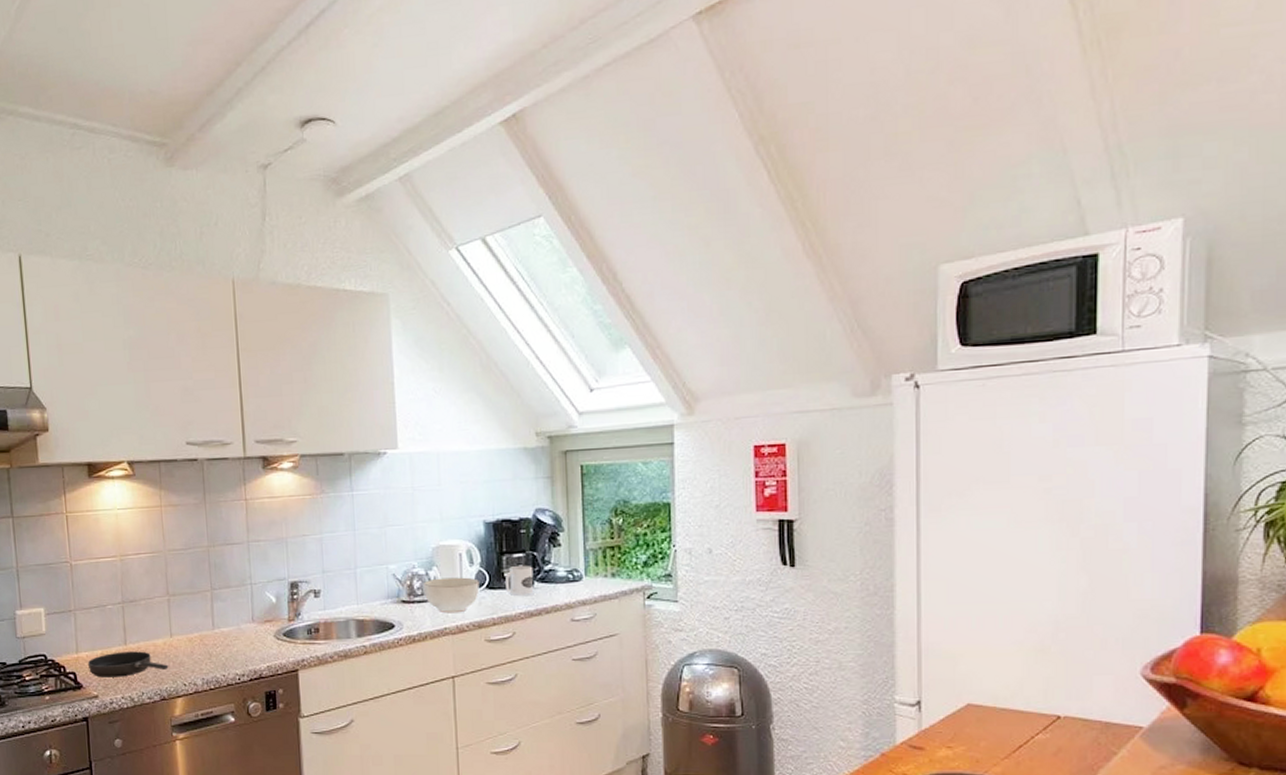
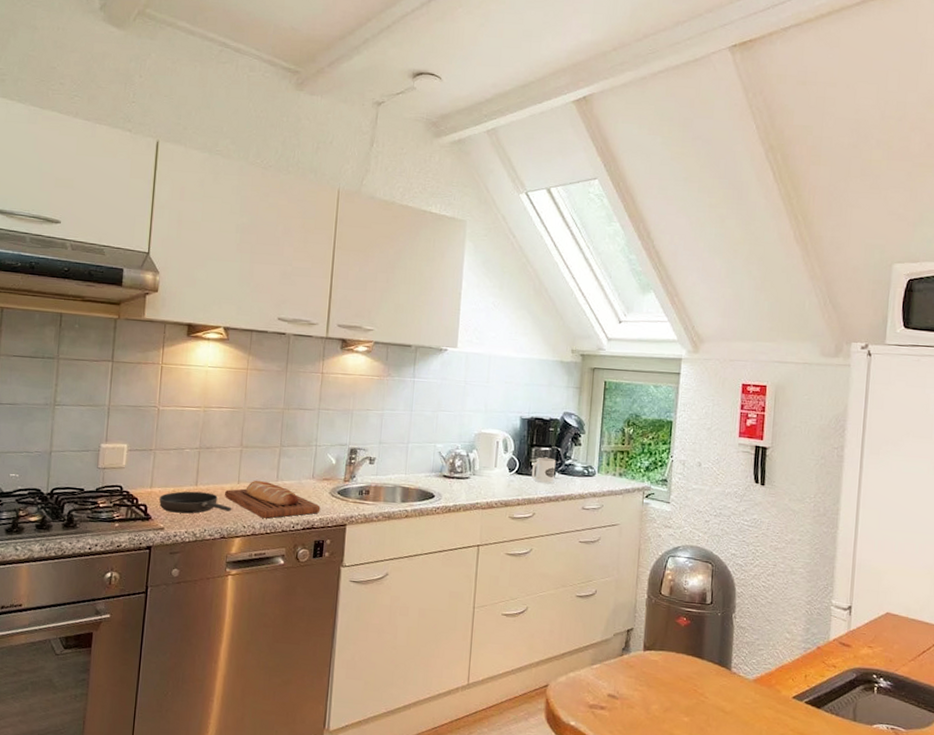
bread loaf: none [157,631,267,673] -> present [224,480,321,519]
bowl: present [423,577,480,614] -> none [463,460,511,492]

